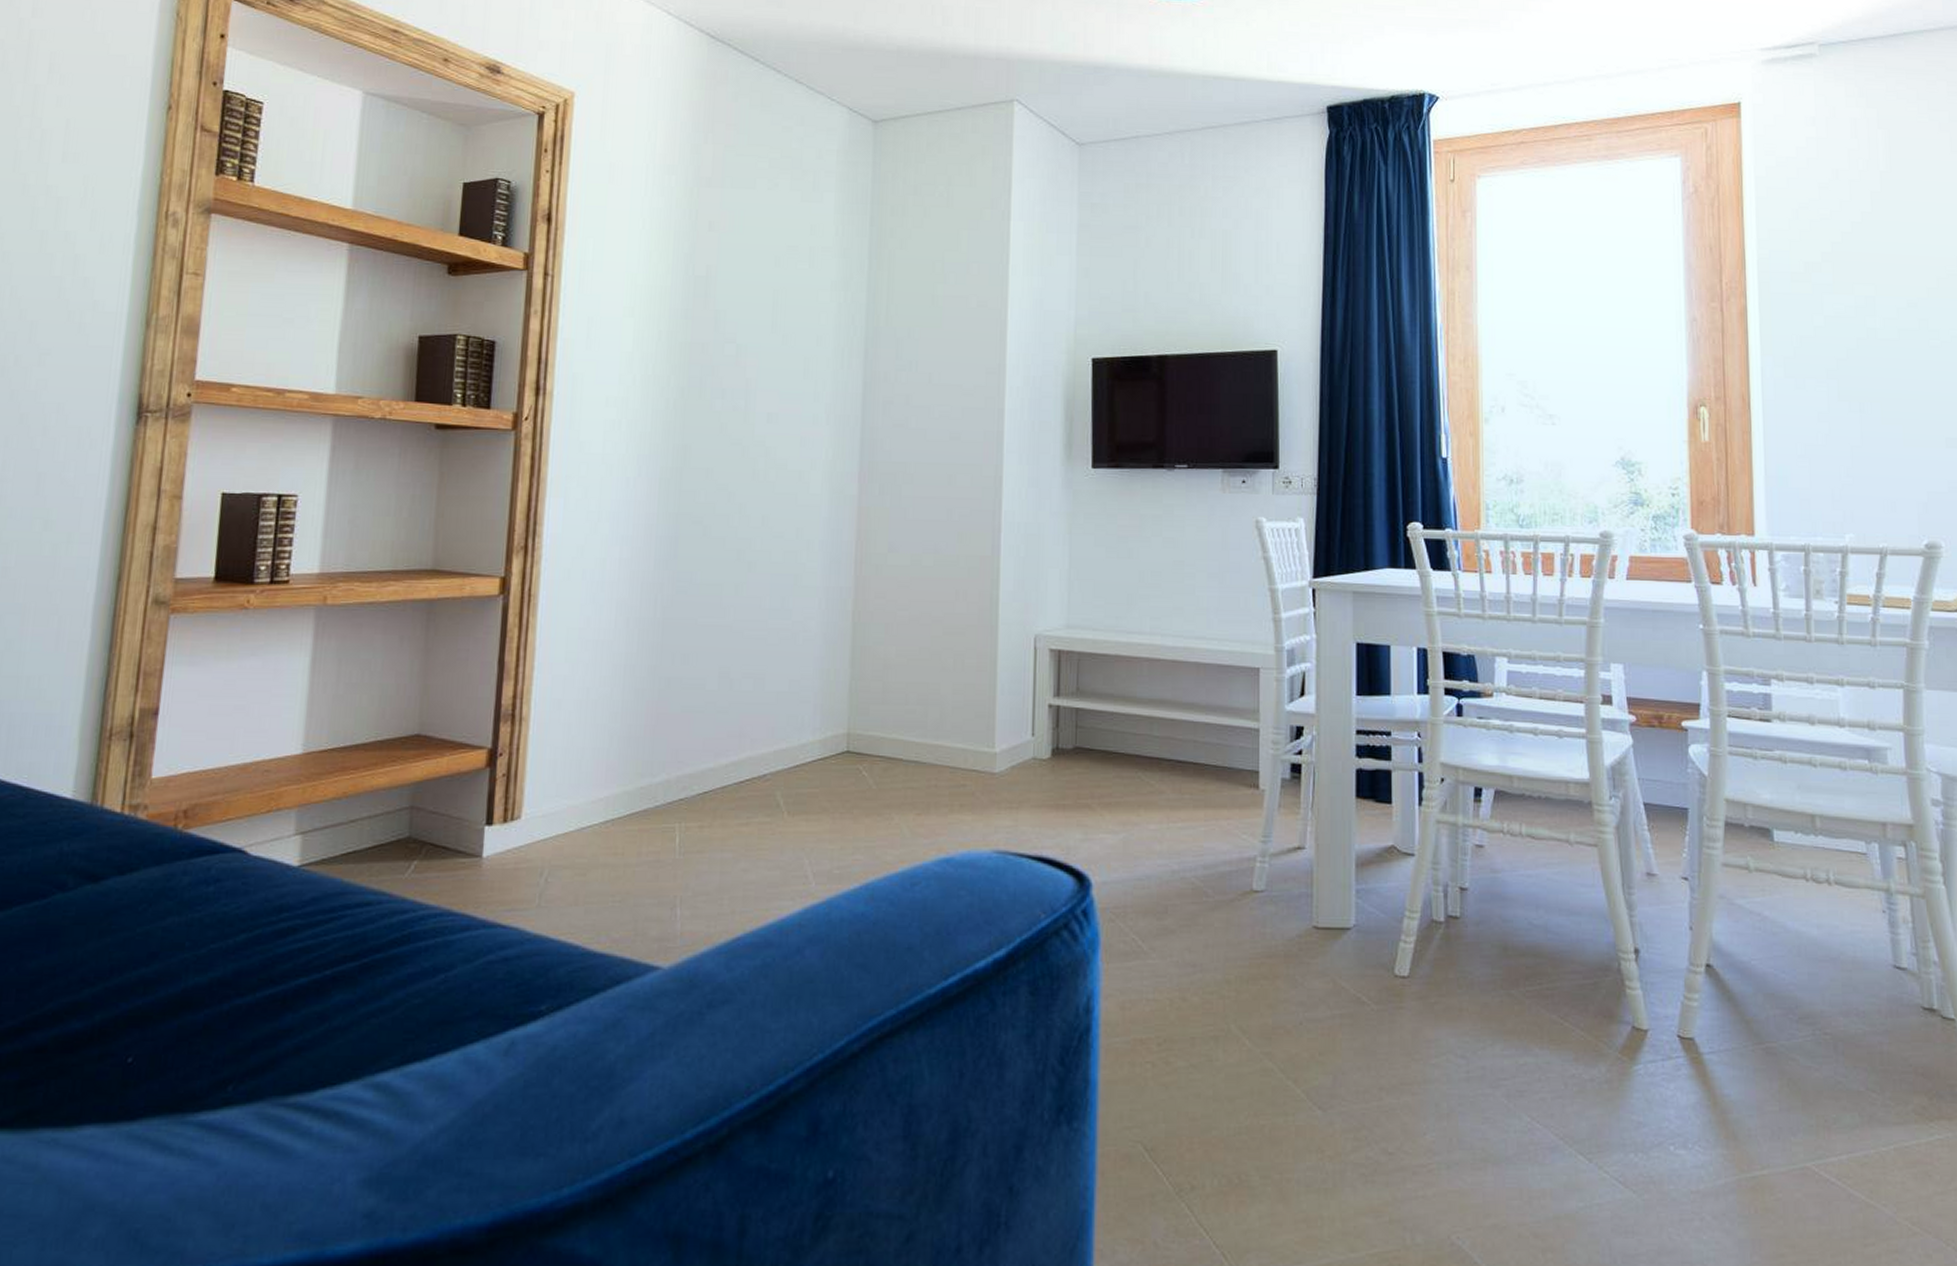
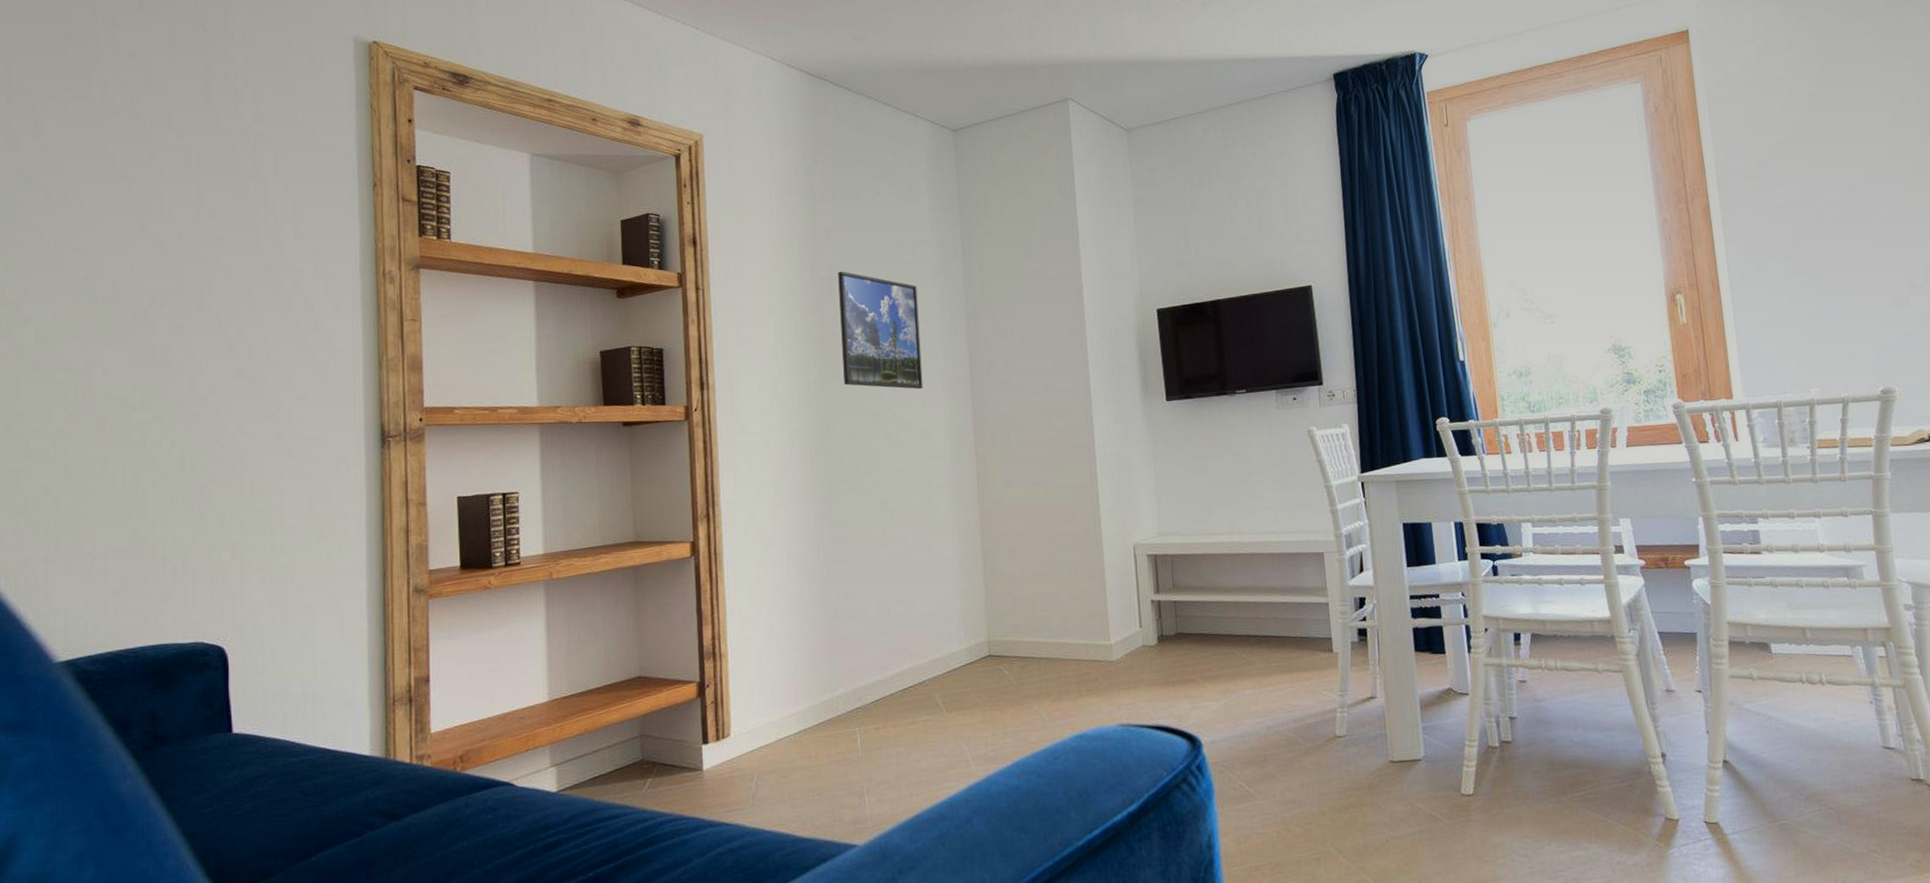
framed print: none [710,272,810,423] -> present [838,271,923,390]

